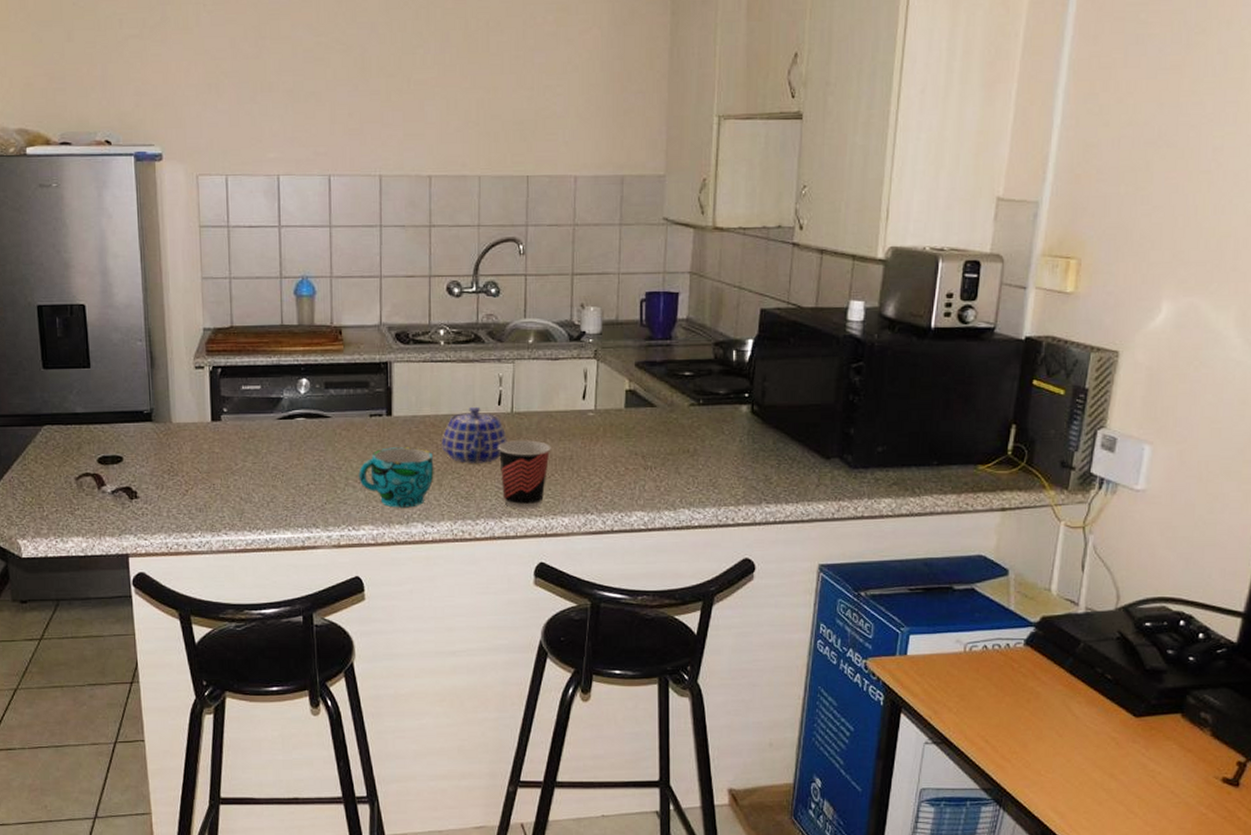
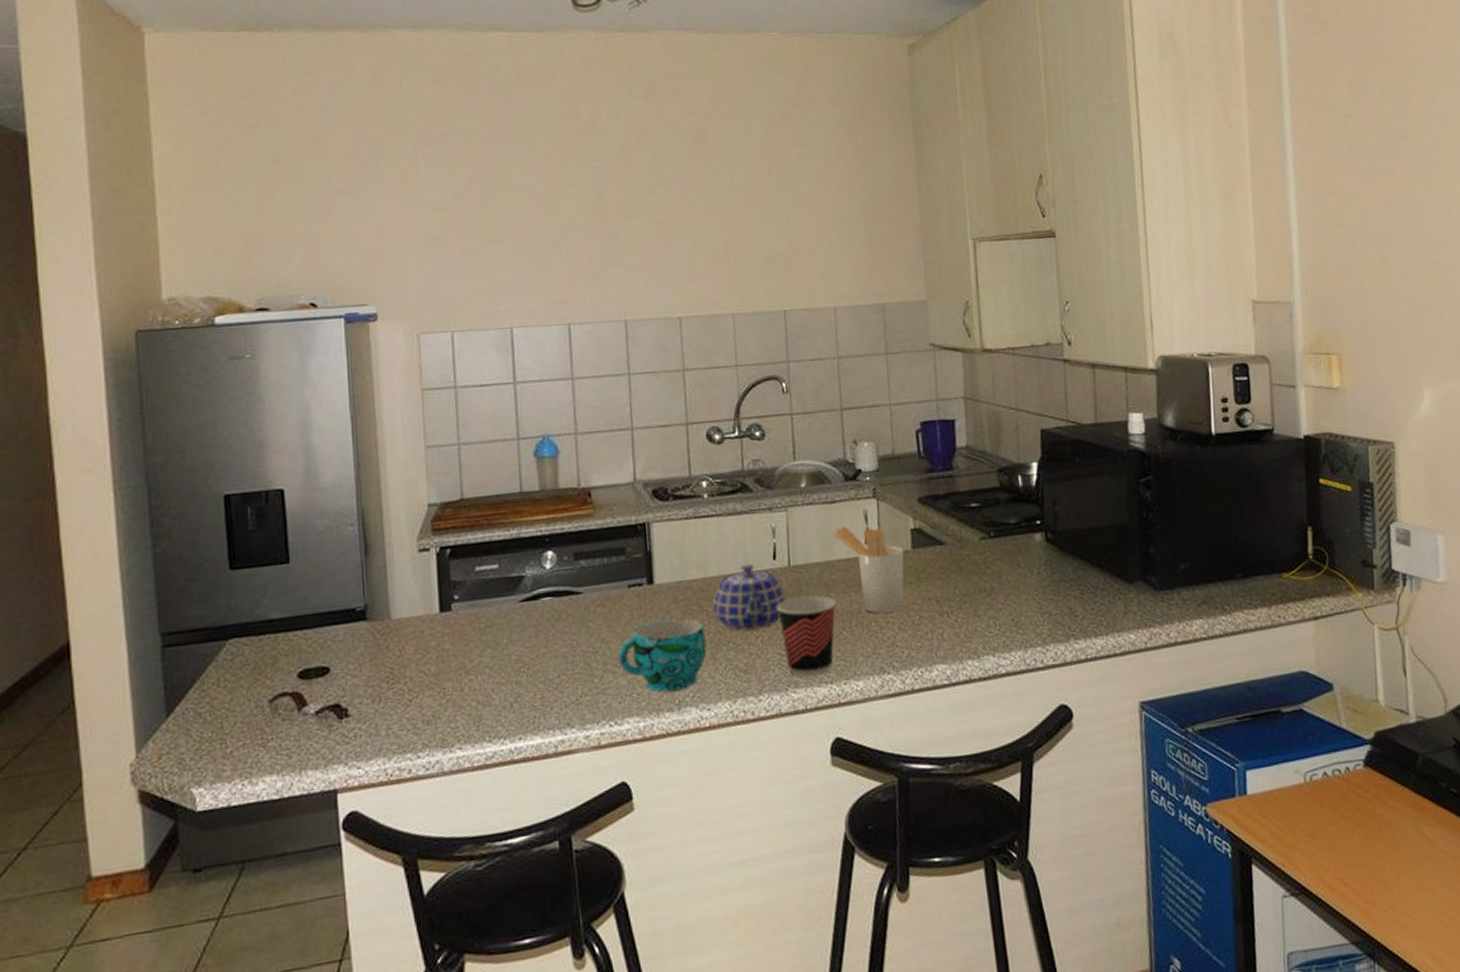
utensil holder: none [554,382,617,462] -> present [832,526,904,614]

